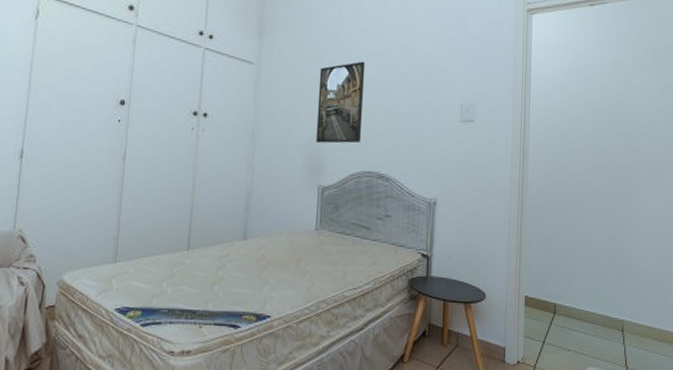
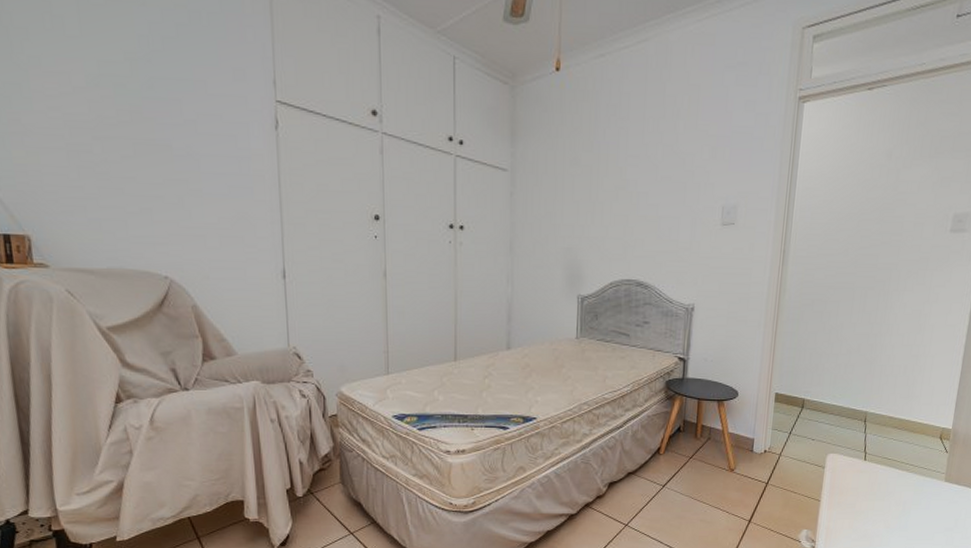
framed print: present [315,61,366,144] -> none [574,163,624,252]

